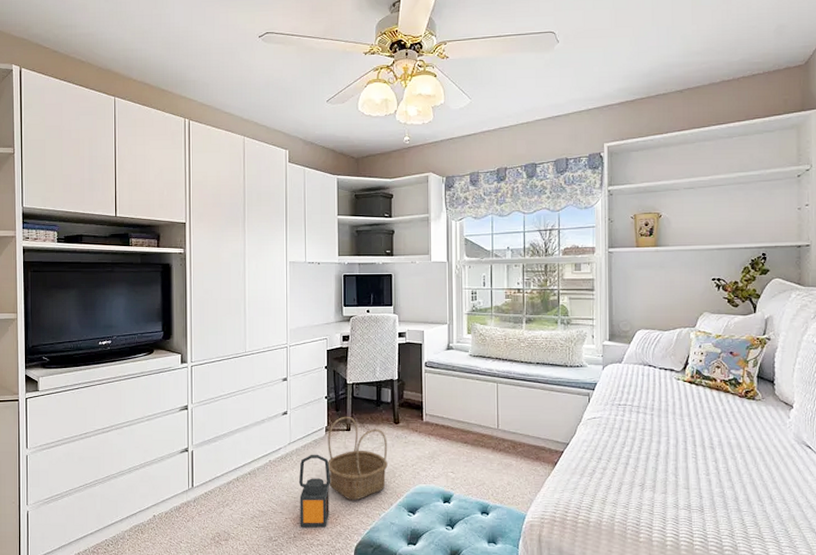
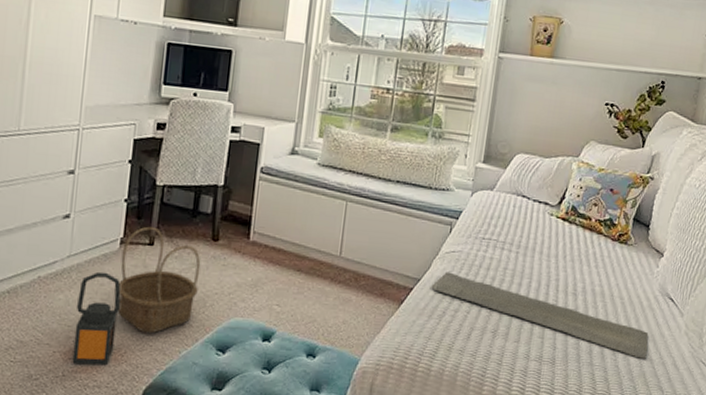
bath mat: none [579,435,793,503] -> present [431,272,649,359]

